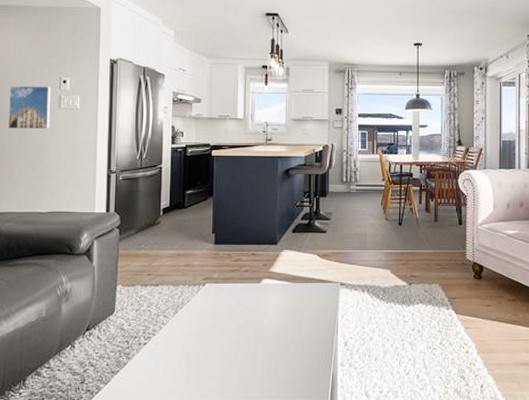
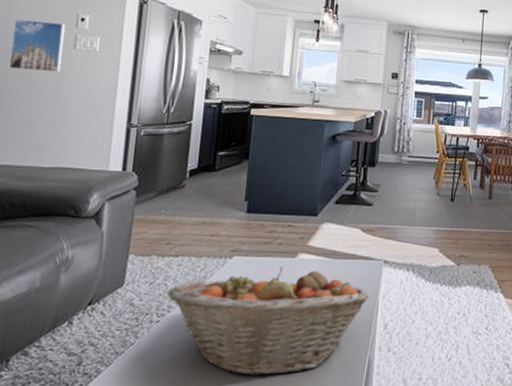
fruit basket: none [151,292,330,392] -> present [166,267,370,377]

